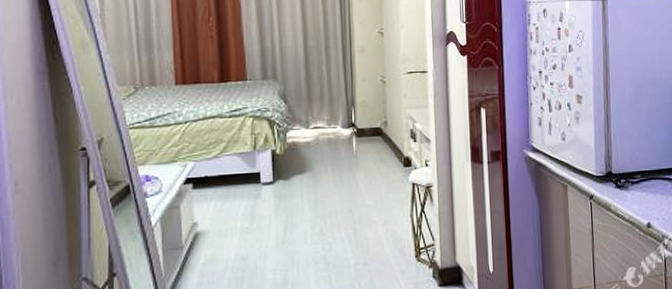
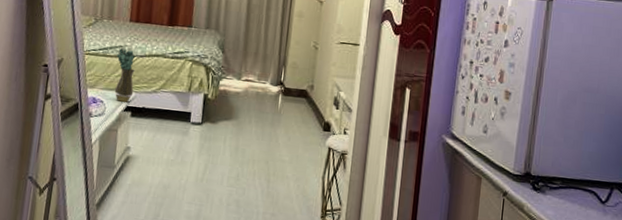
vase: none [166,113,192,175] -> present [114,46,135,102]

